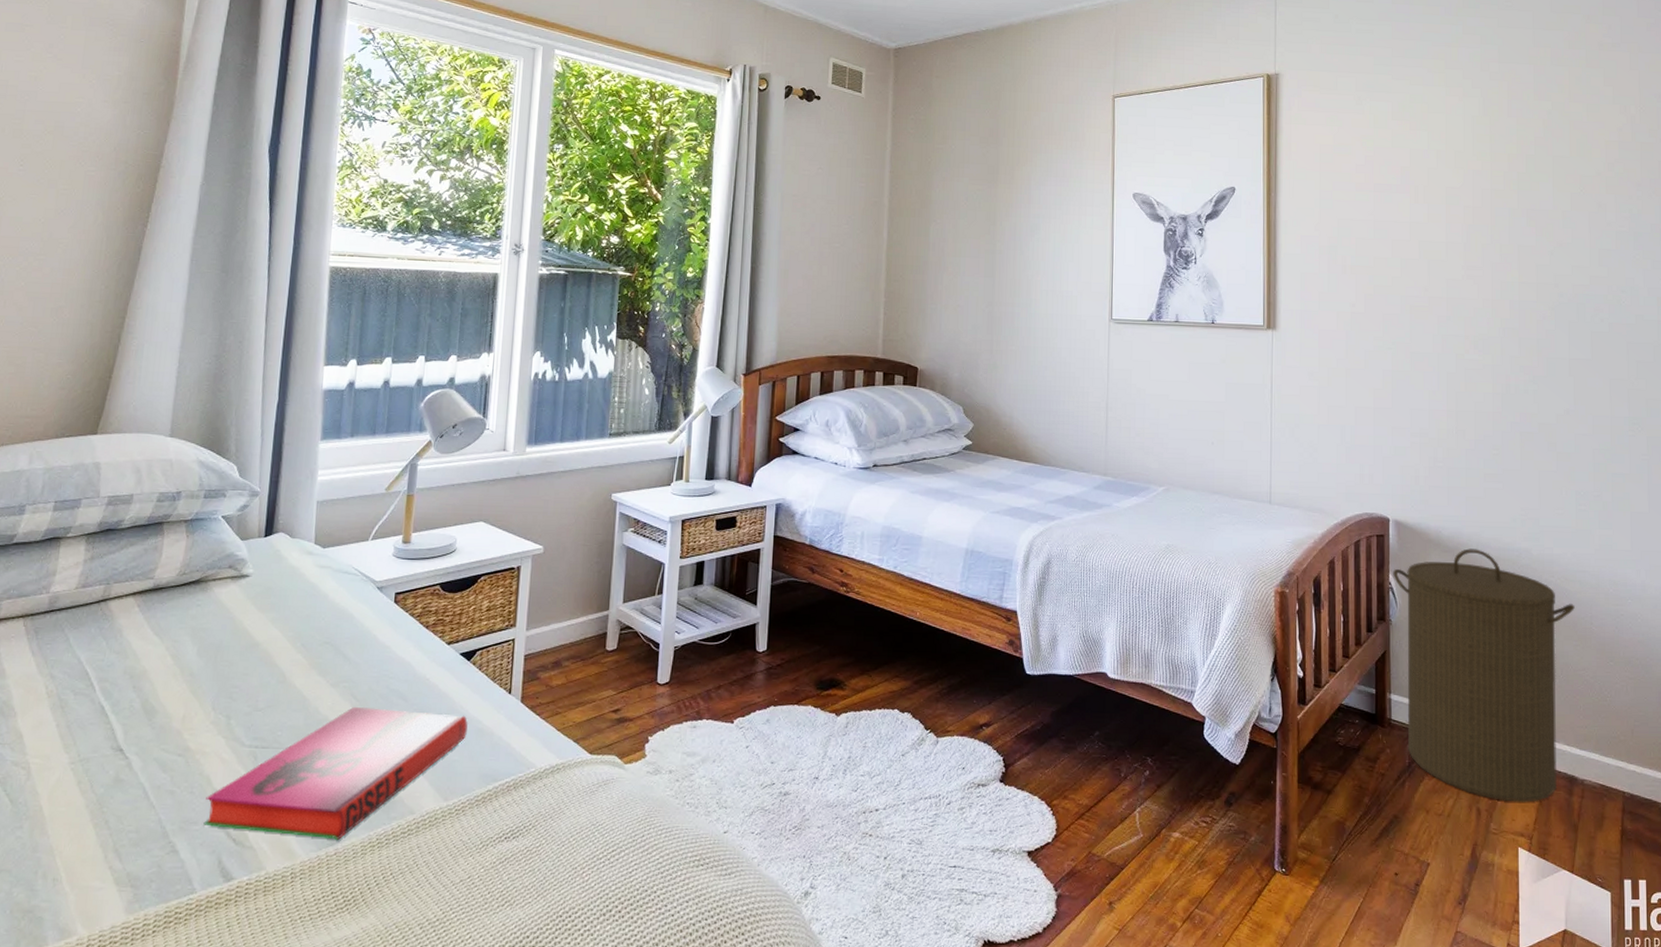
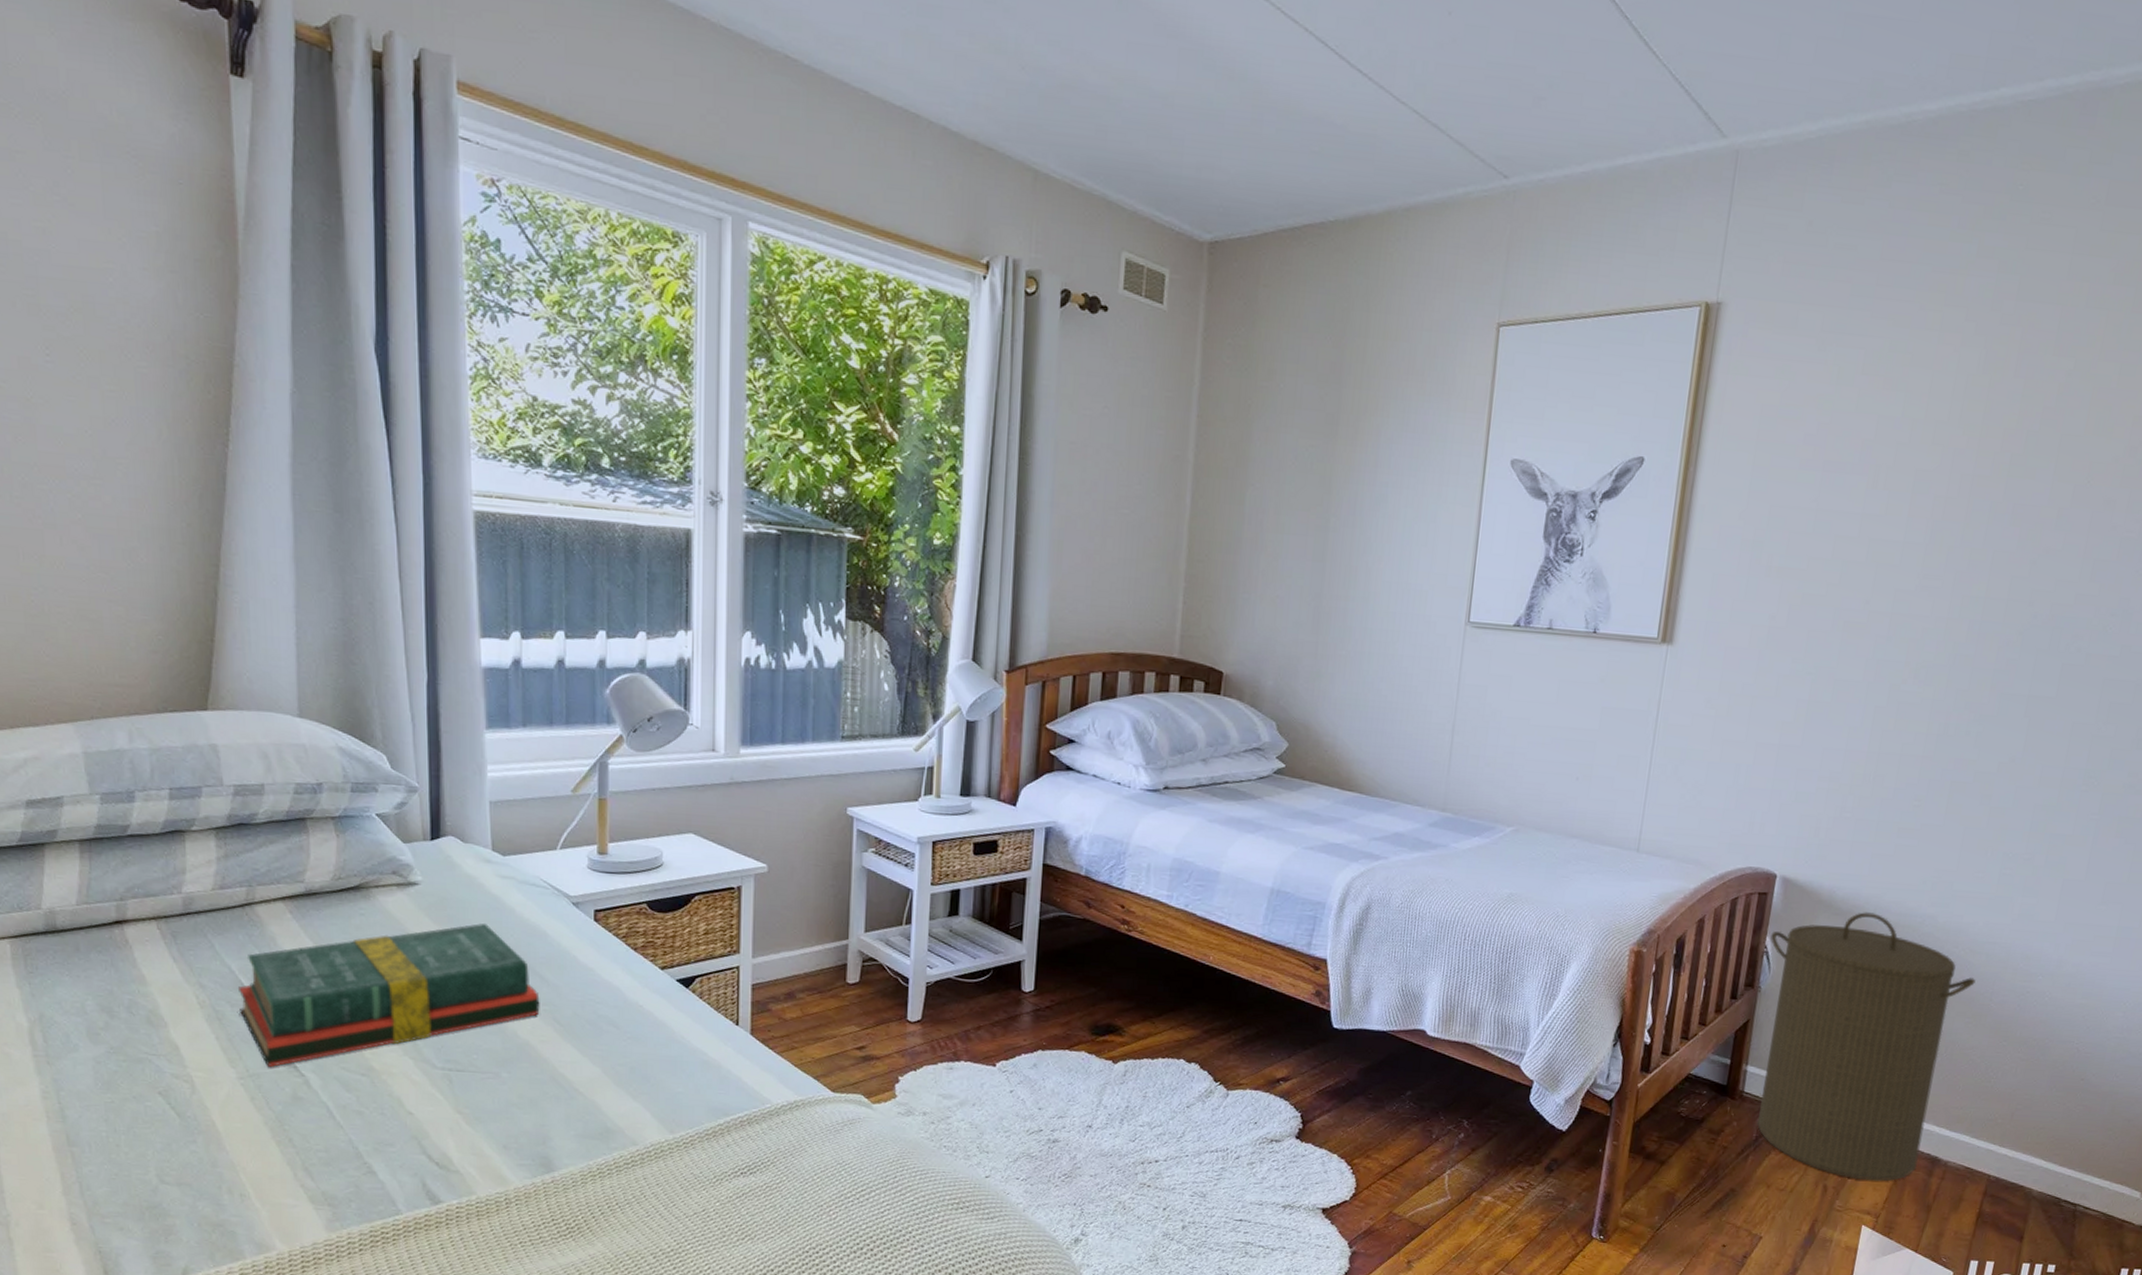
hardback book: none [81,609,342,752] -> present [238,923,540,1068]
hardback book: present [203,707,468,840] -> none [399,1032,691,1168]

